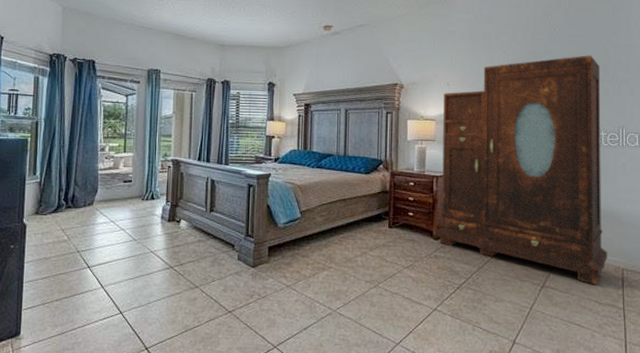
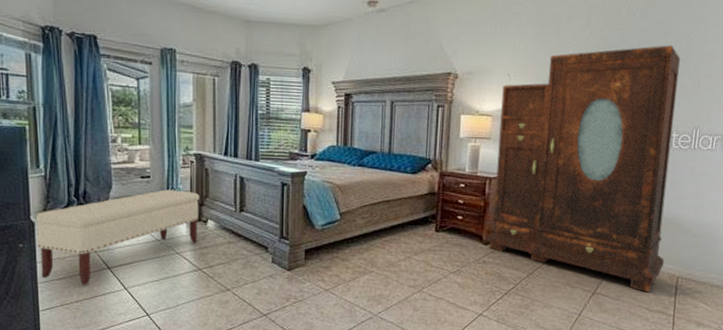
bench: none [27,192,174,284] -> present [36,189,199,285]

